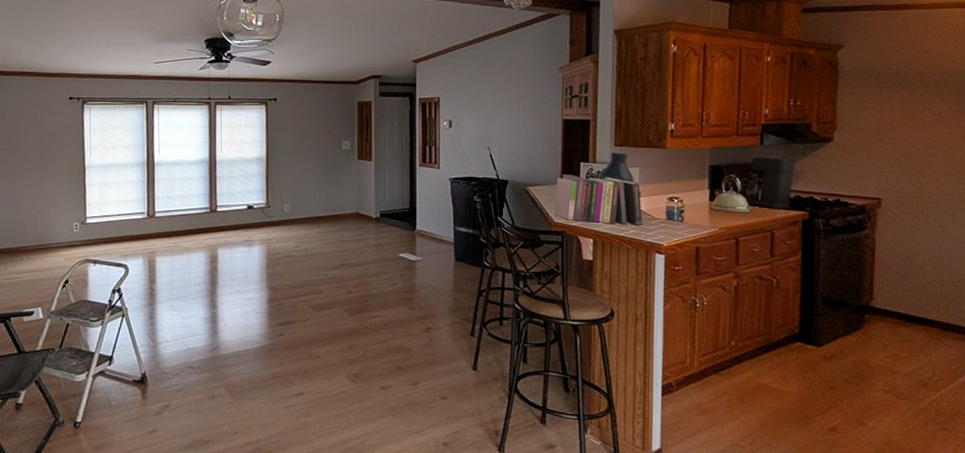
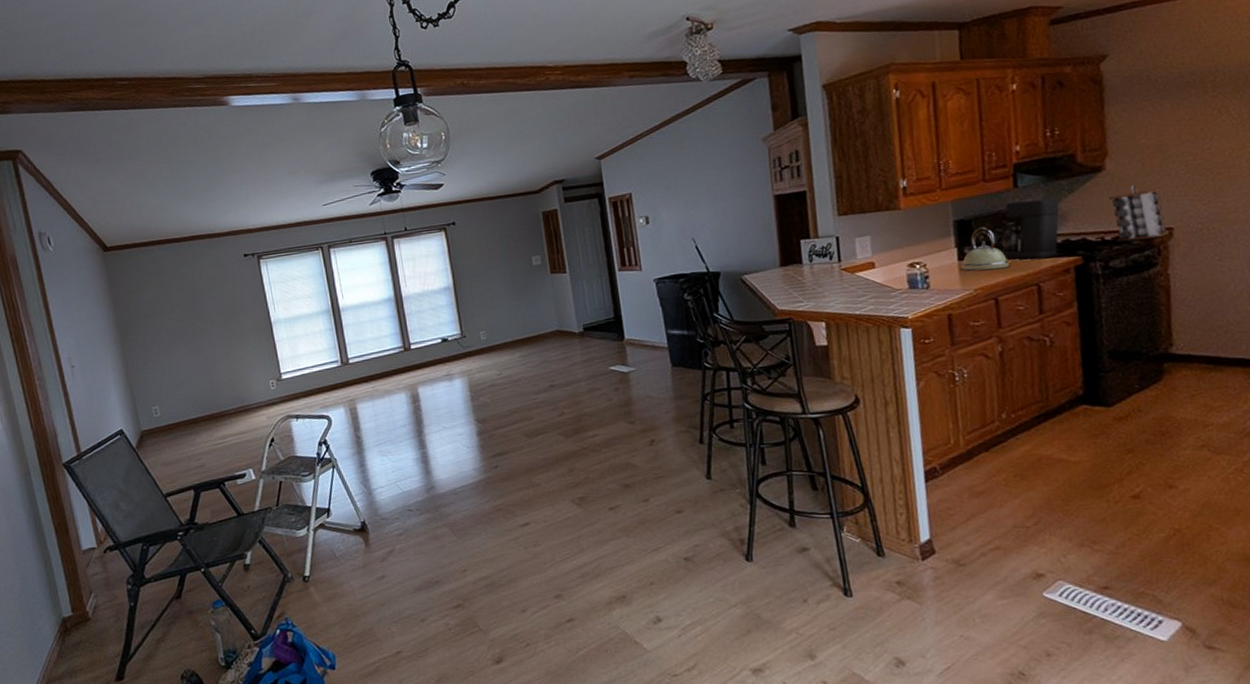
books: present [553,174,643,227] -> none [775,251,882,306]
vase: present [598,152,634,183] -> none [823,221,866,257]
spice rack: none [833,157,878,206] -> present [1108,185,1169,243]

